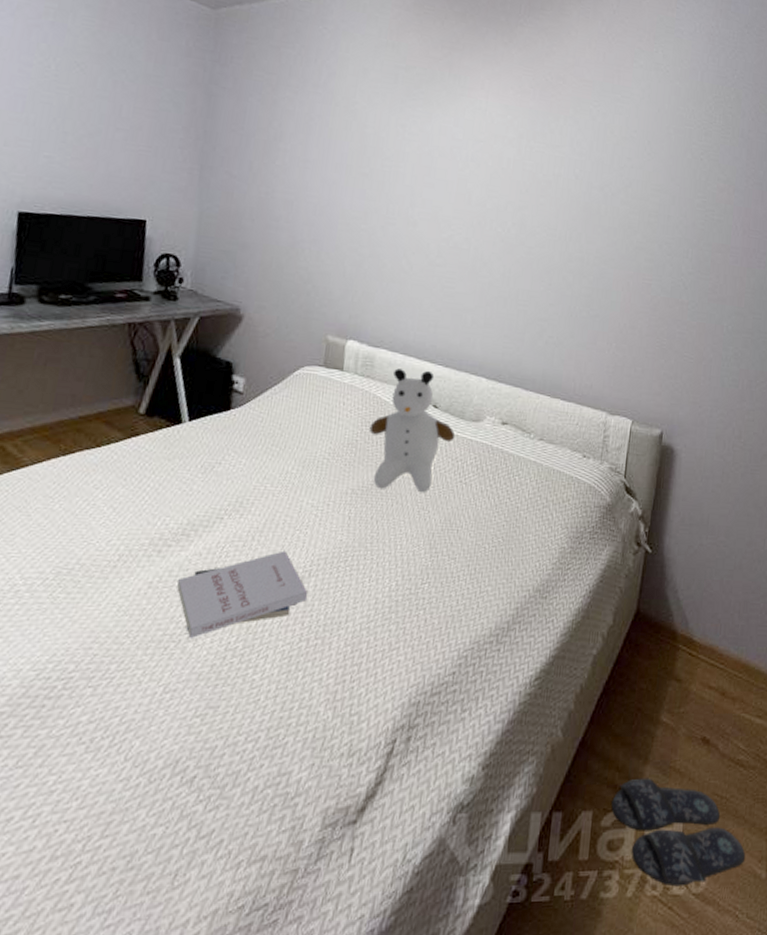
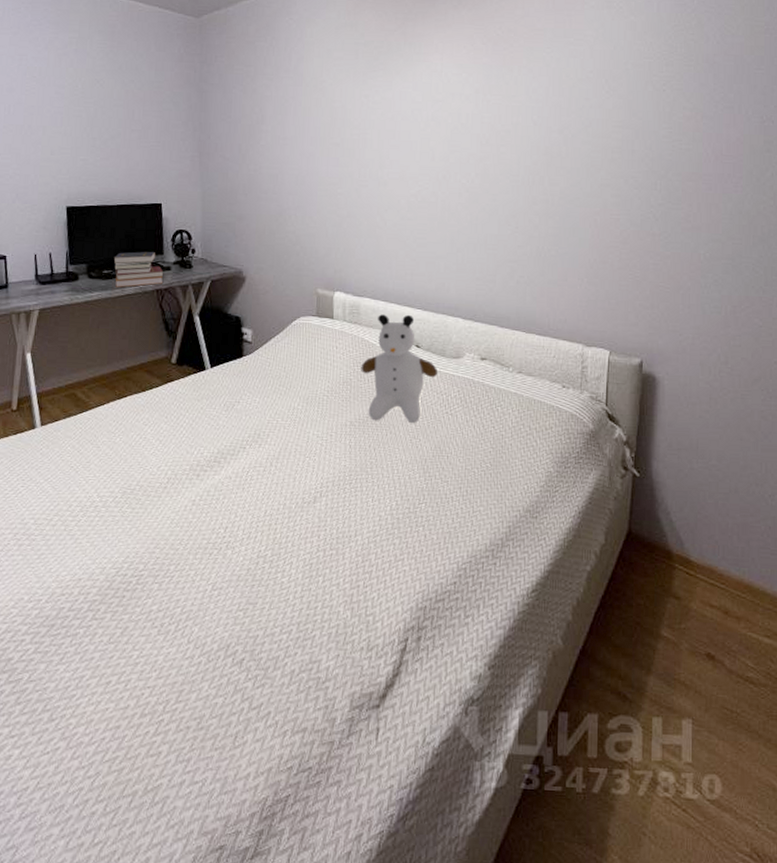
books: none [74,274,140,318] -> present [114,251,164,288]
books: present [177,550,309,638] -> none [215,474,321,546]
slippers: present [611,778,746,887] -> none [617,687,762,791]

